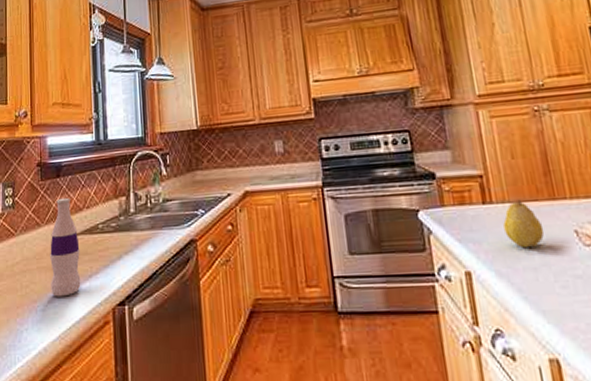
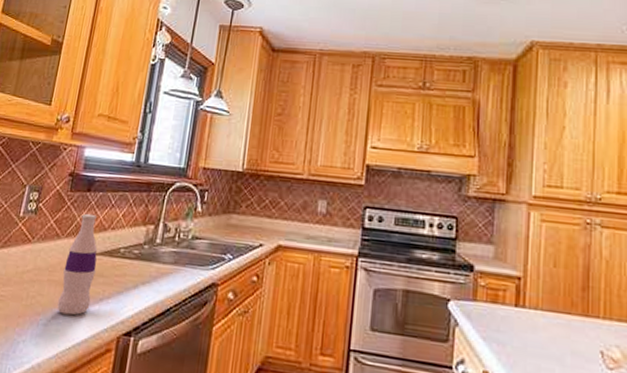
fruit: present [503,199,545,249] -> none [531,309,571,360]

